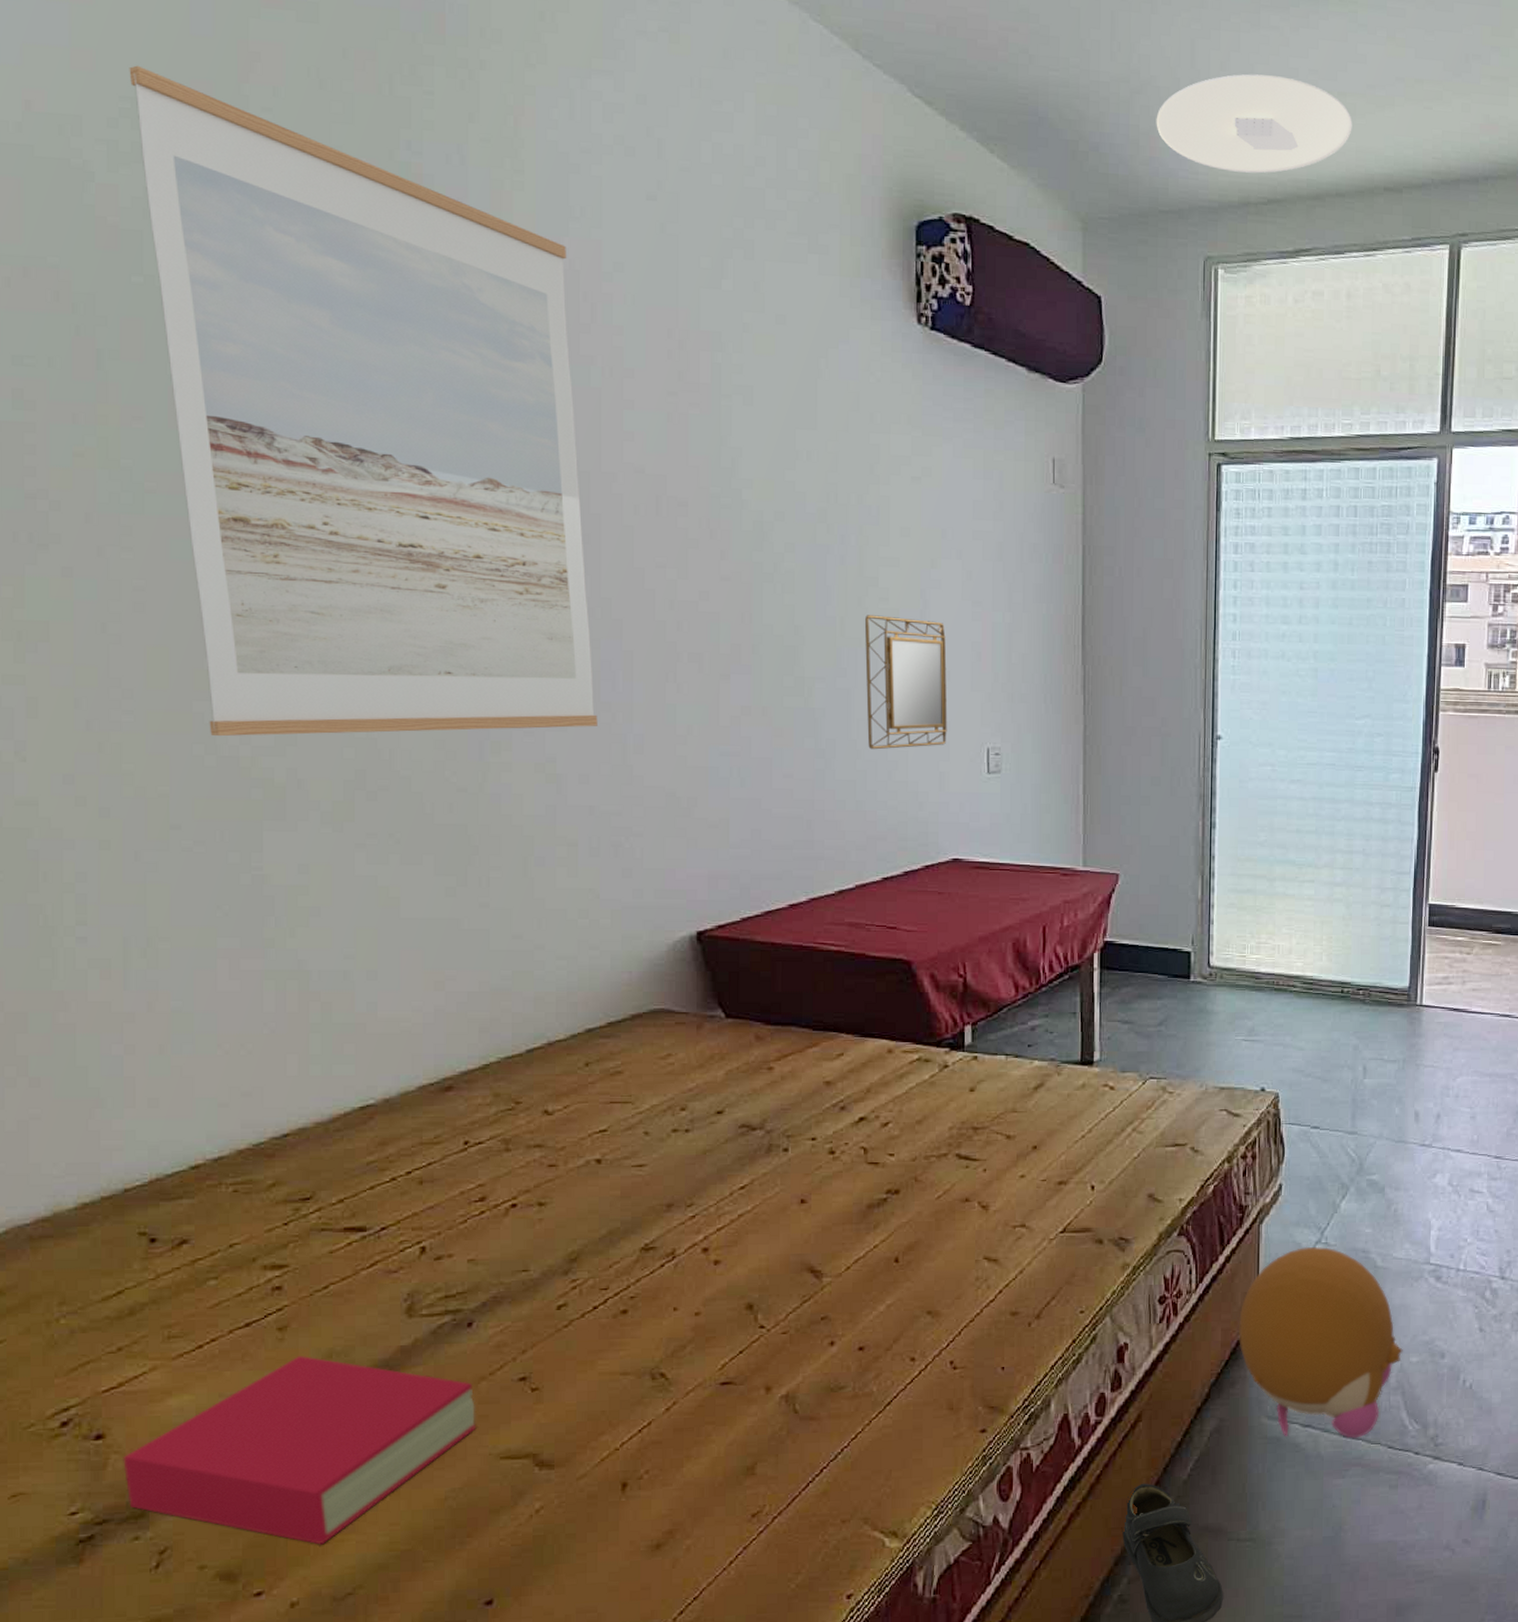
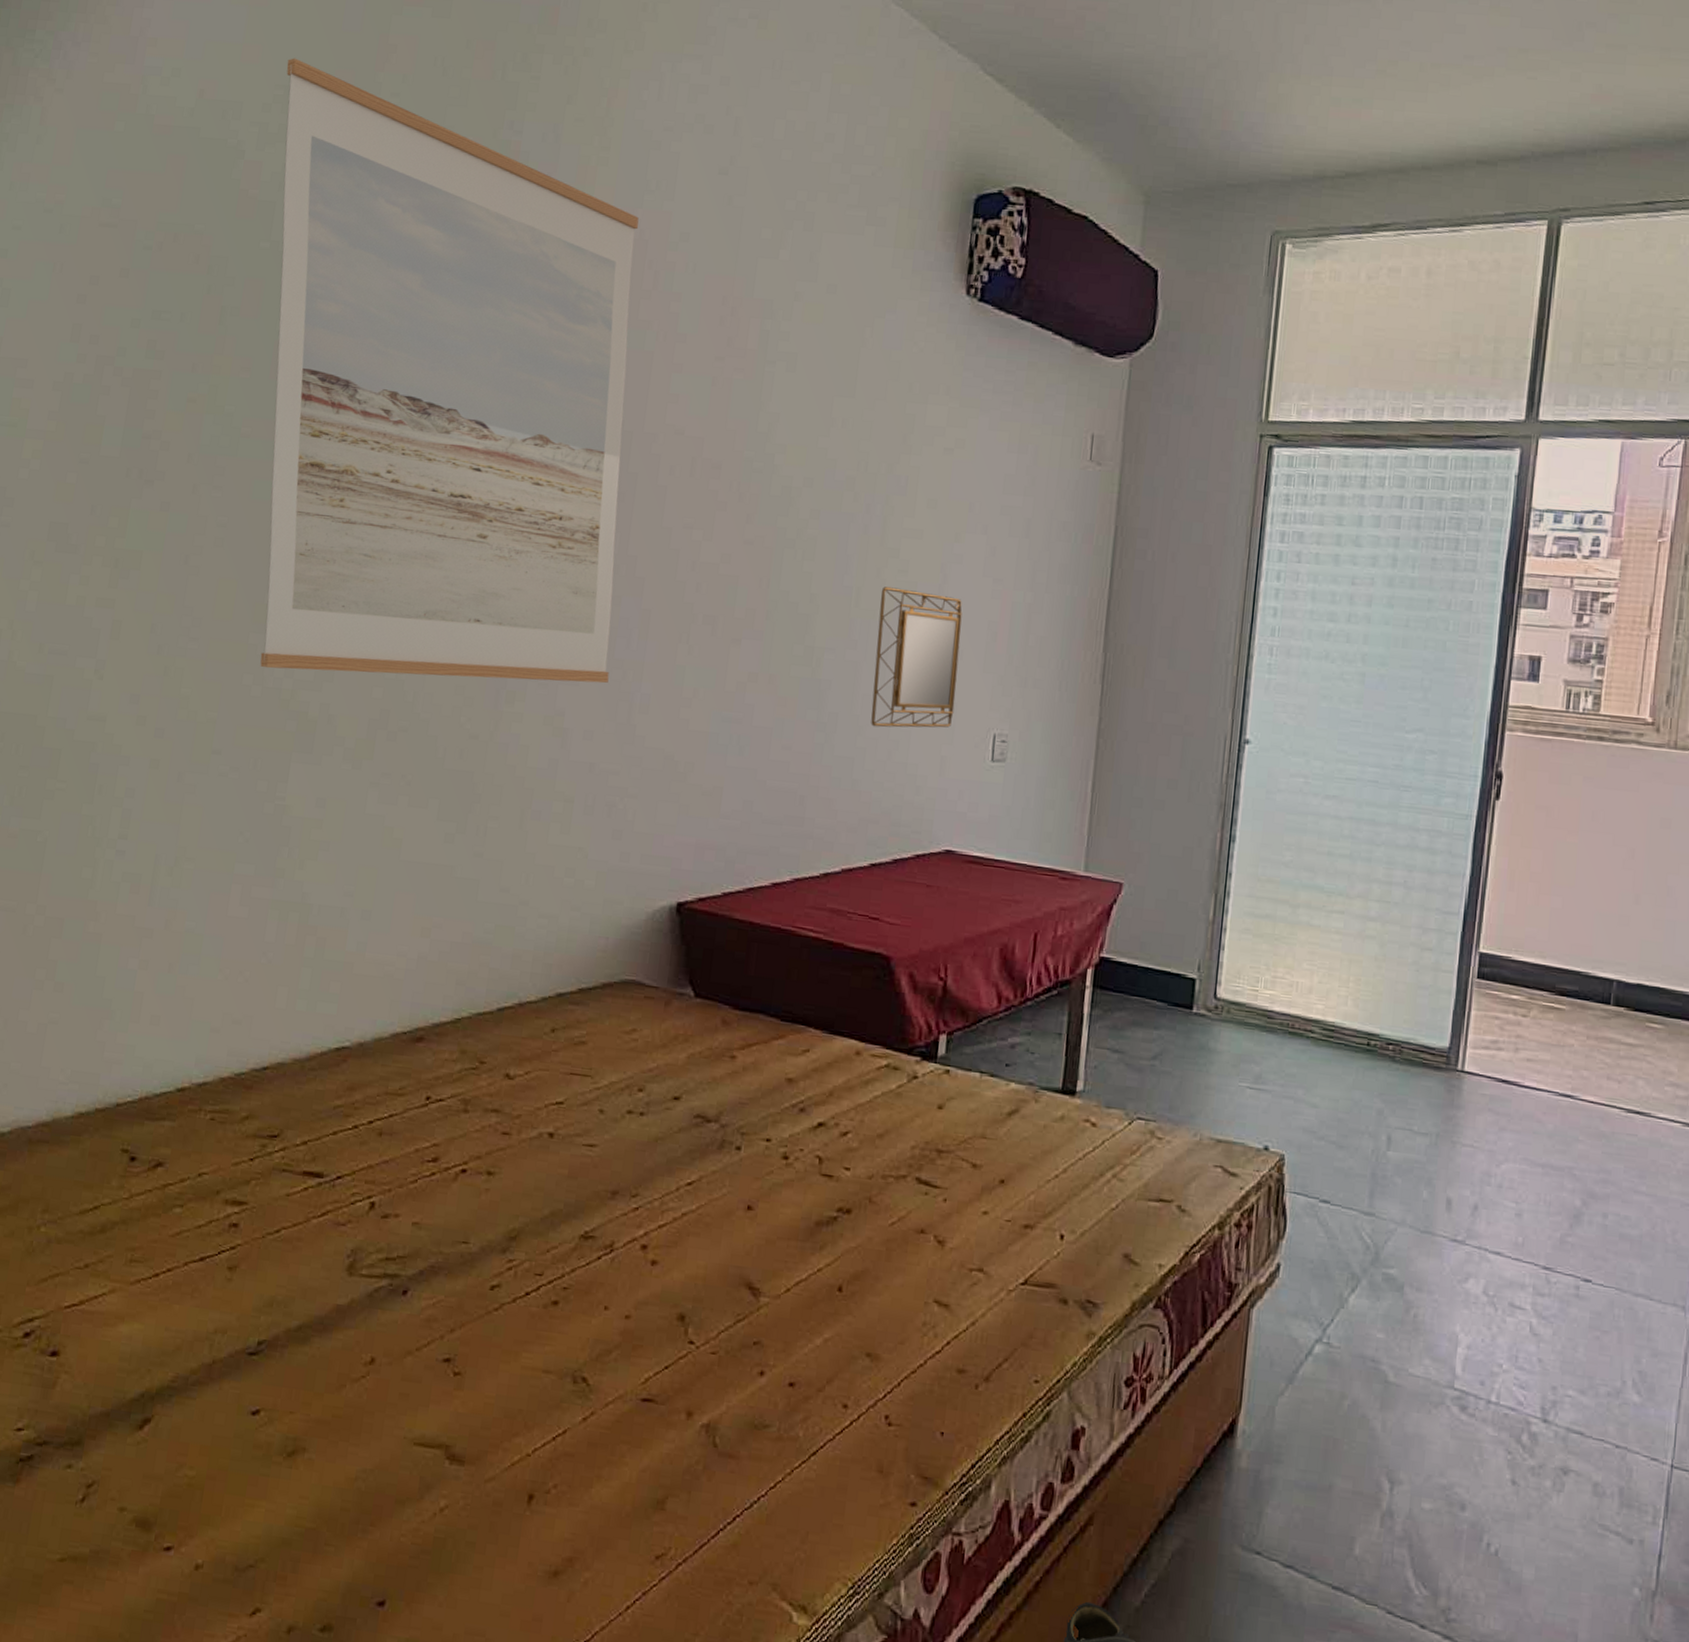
book: present [123,1356,477,1545] -> none [68,1300,399,1507]
ceiling light: present [1156,74,1352,174] -> none [1231,46,1446,147]
plush toy: present [1238,1246,1403,1439] -> none [1215,1343,1414,1593]

